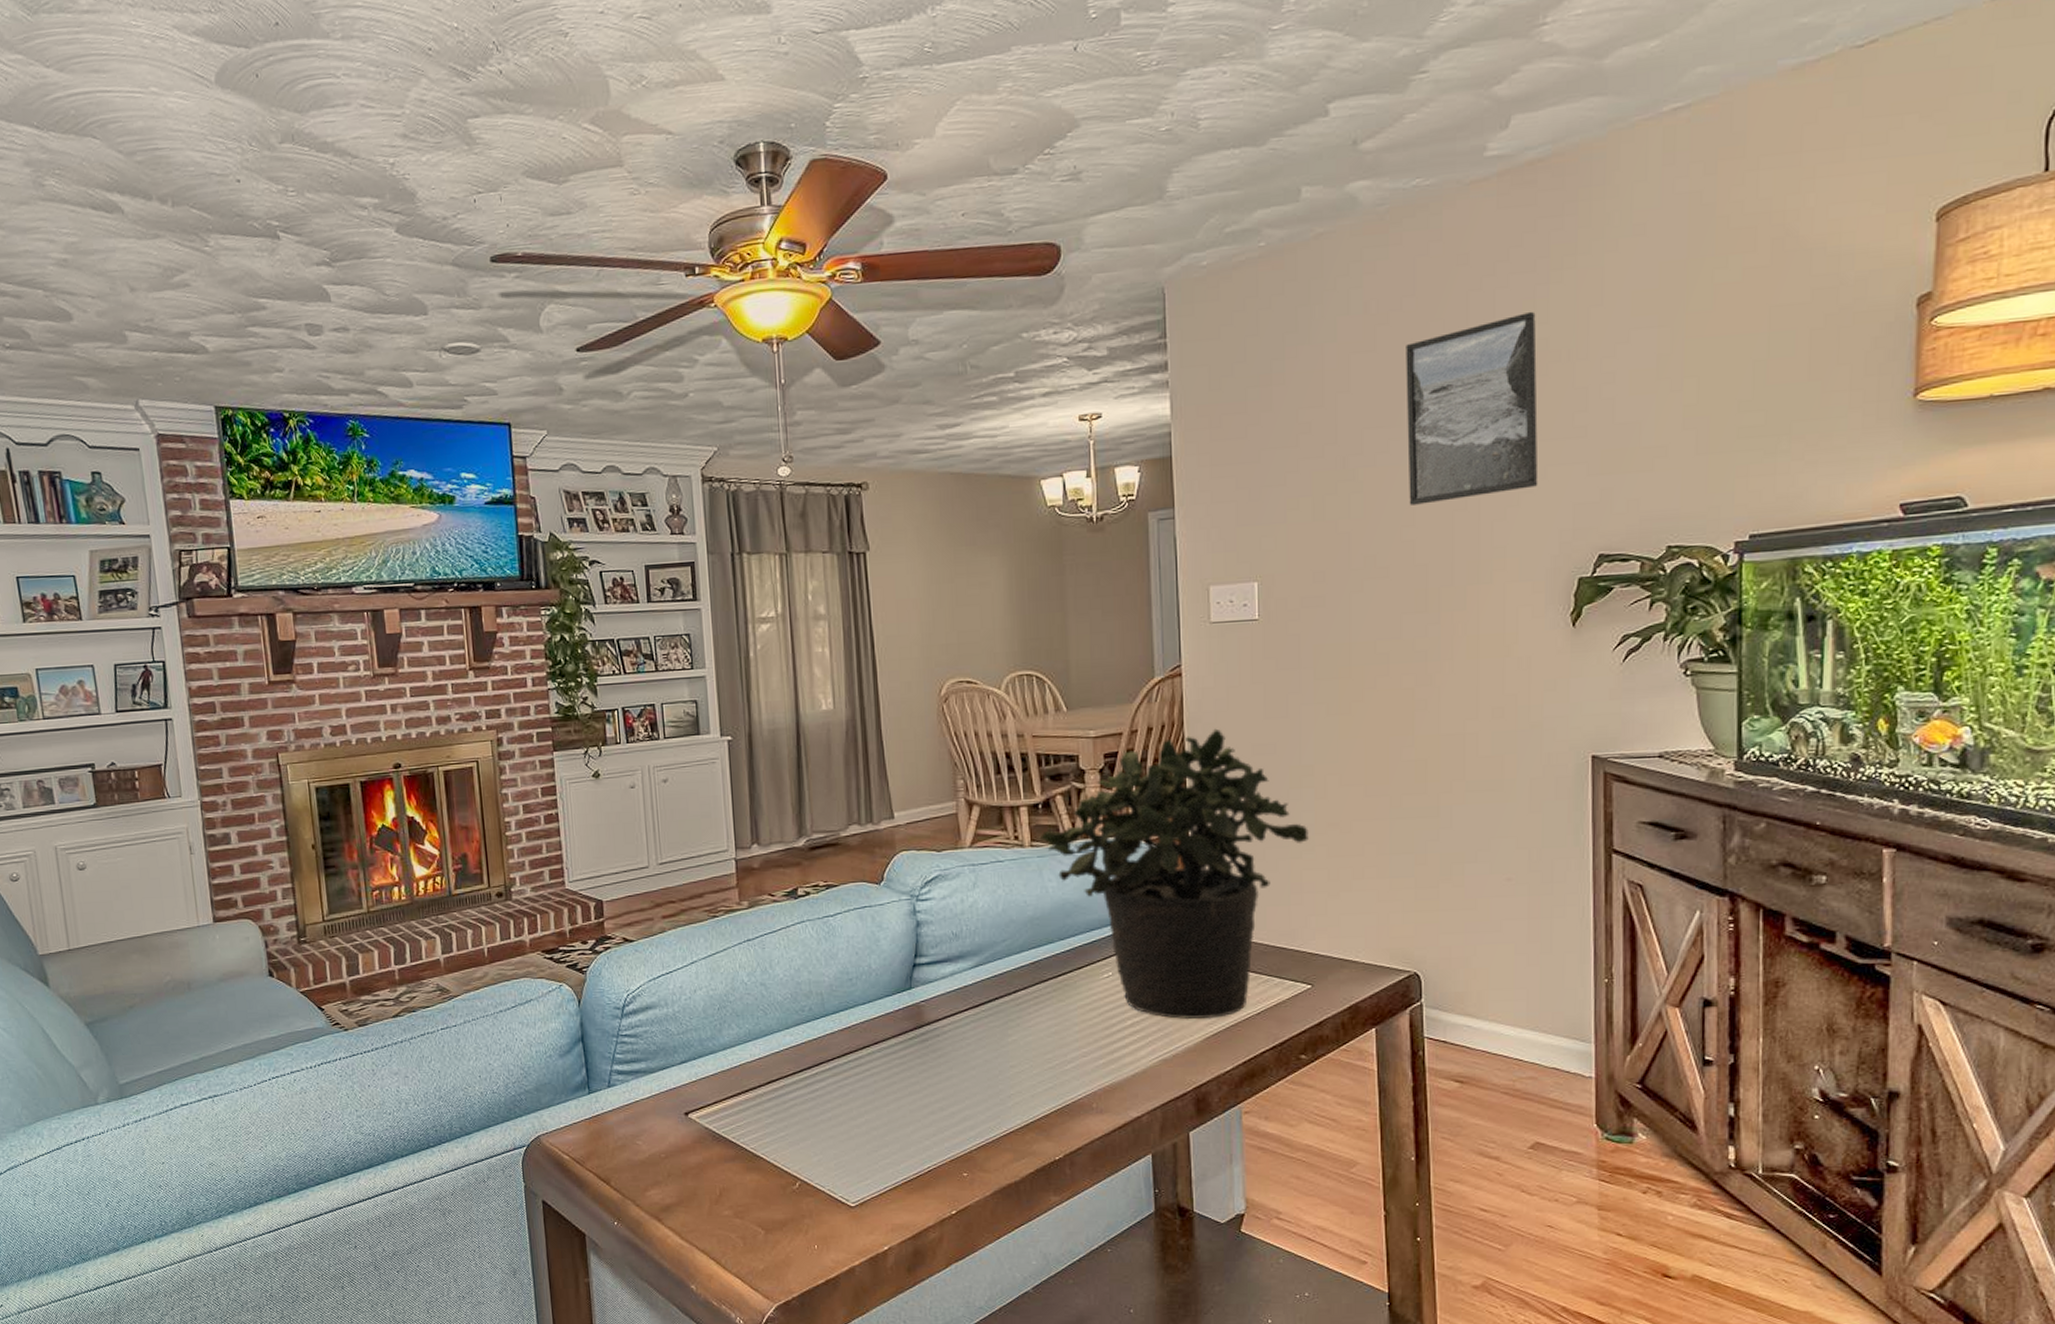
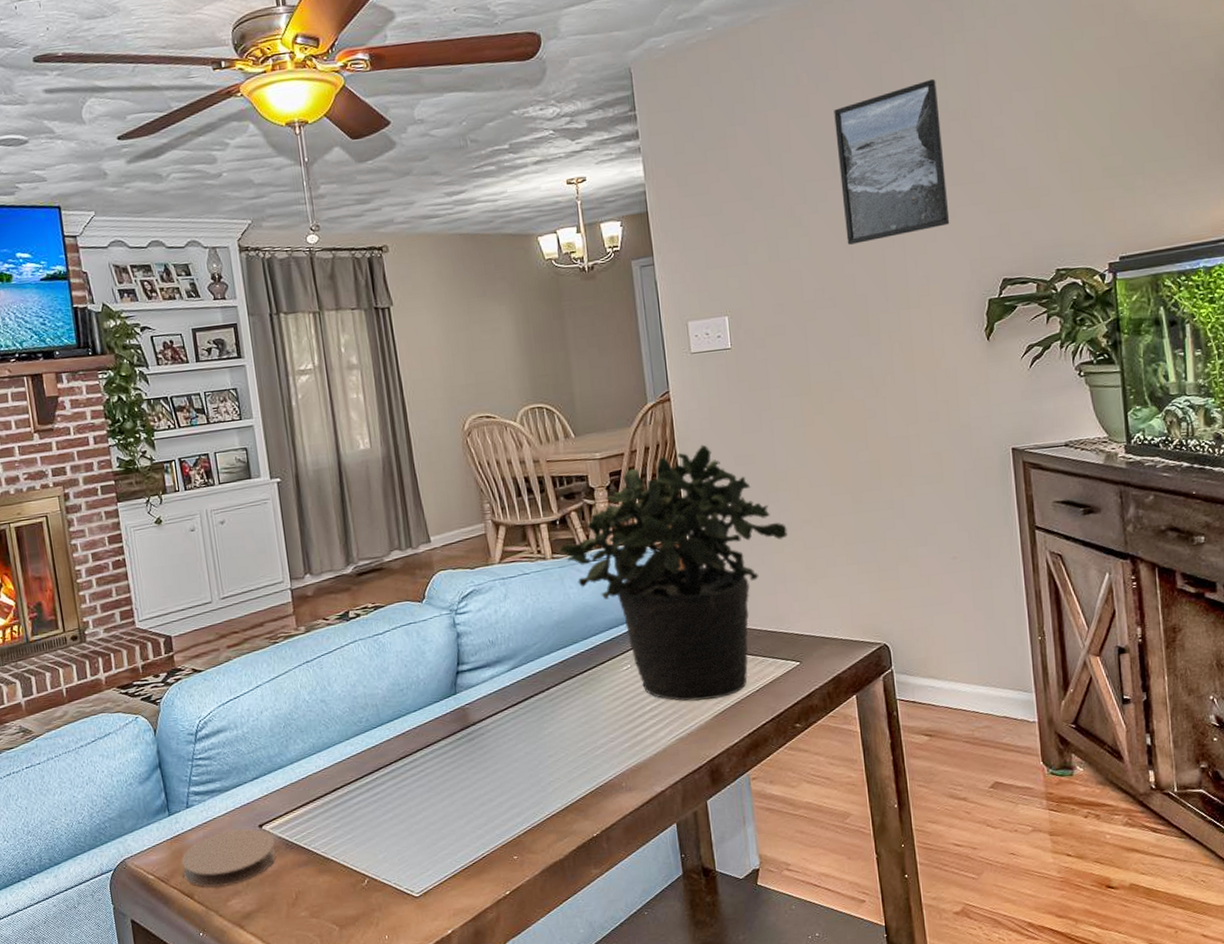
coaster: none [599,1114,702,1176] -> present [181,828,277,888]

